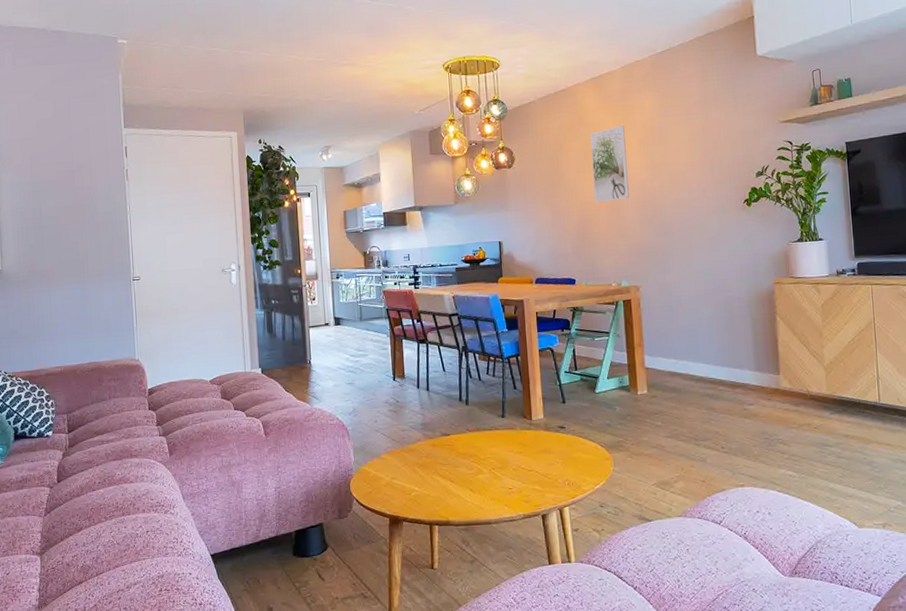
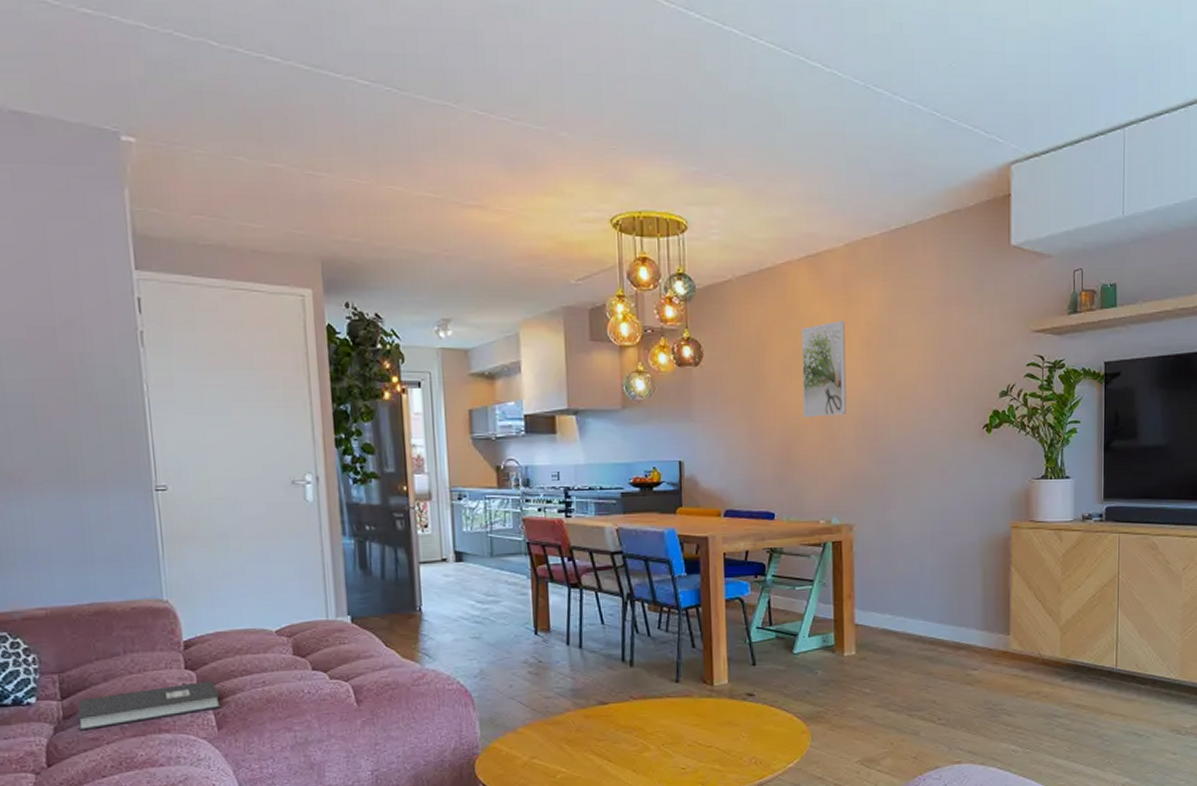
book: none [77,418,172,456] -> present [76,680,220,731]

